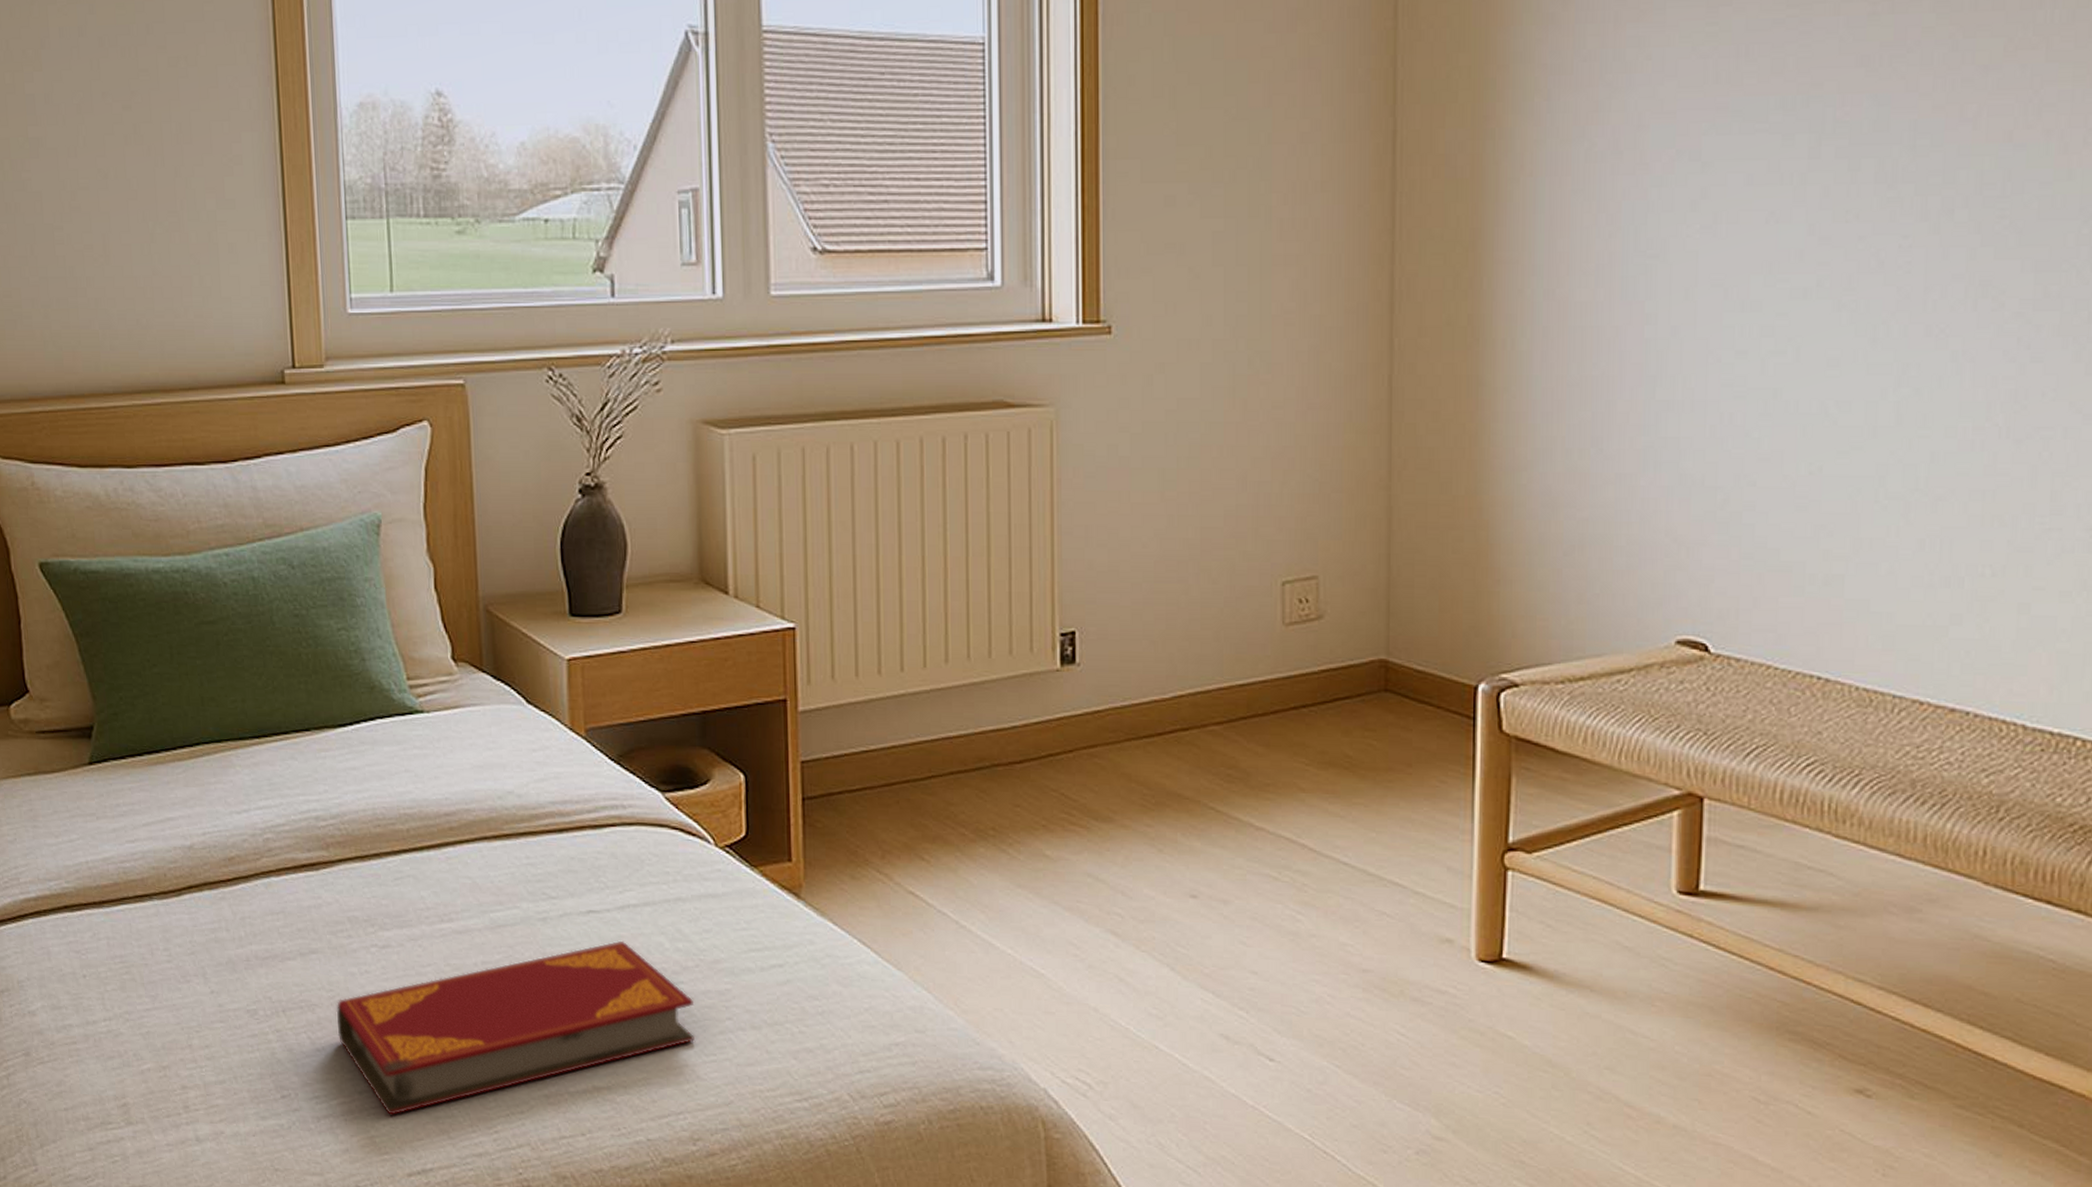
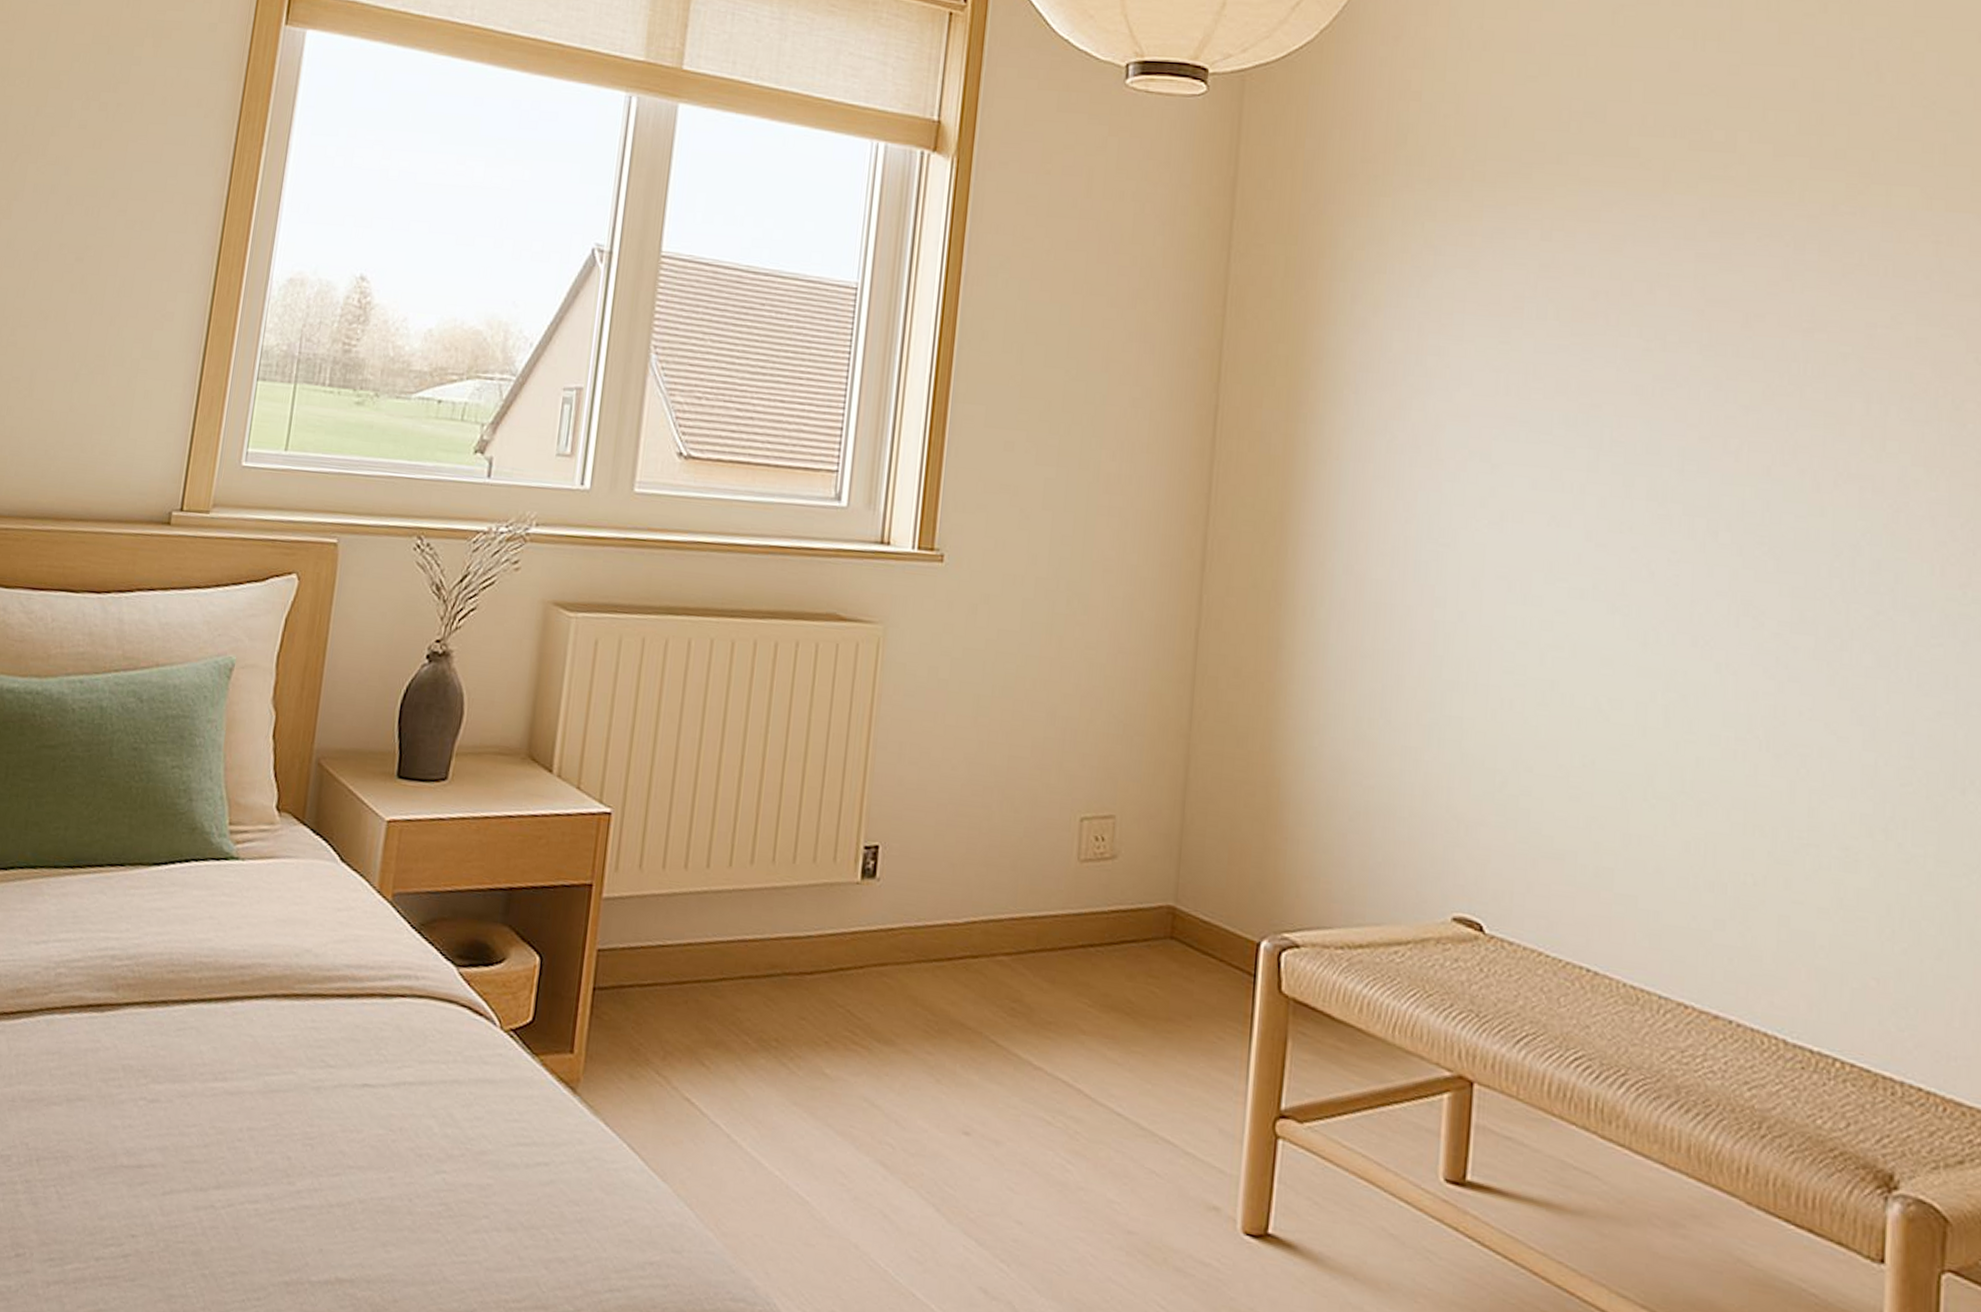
hardback book: present [336,940,694,1115] -> none [86,1120,454,1288]

